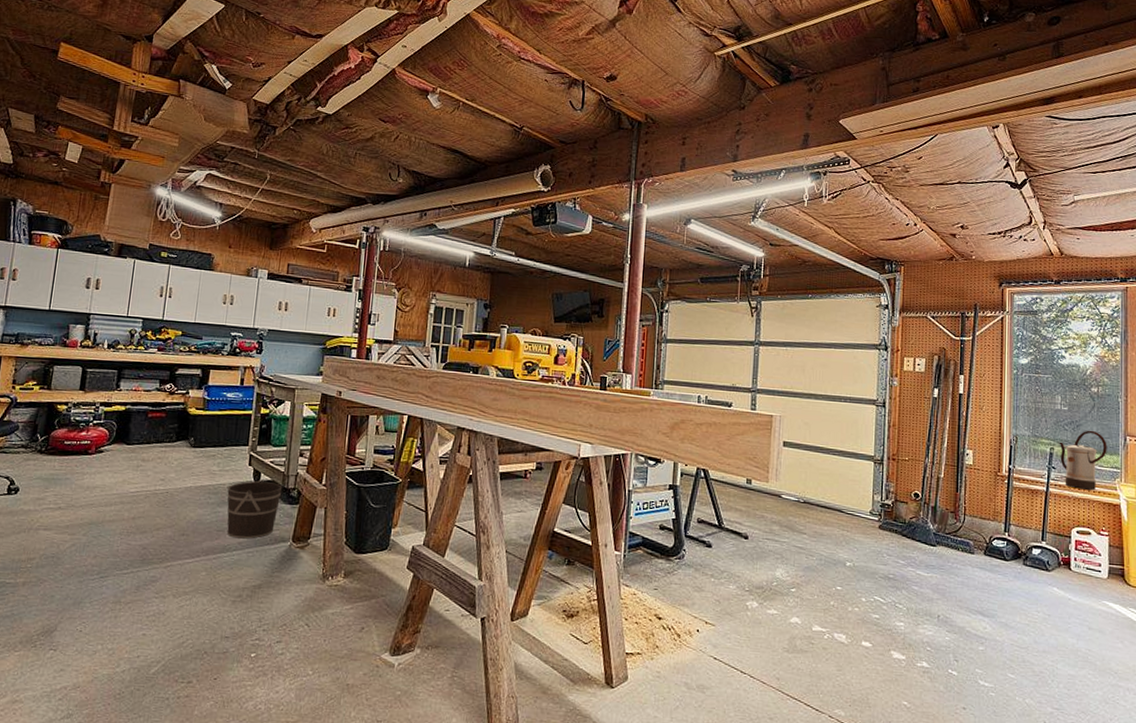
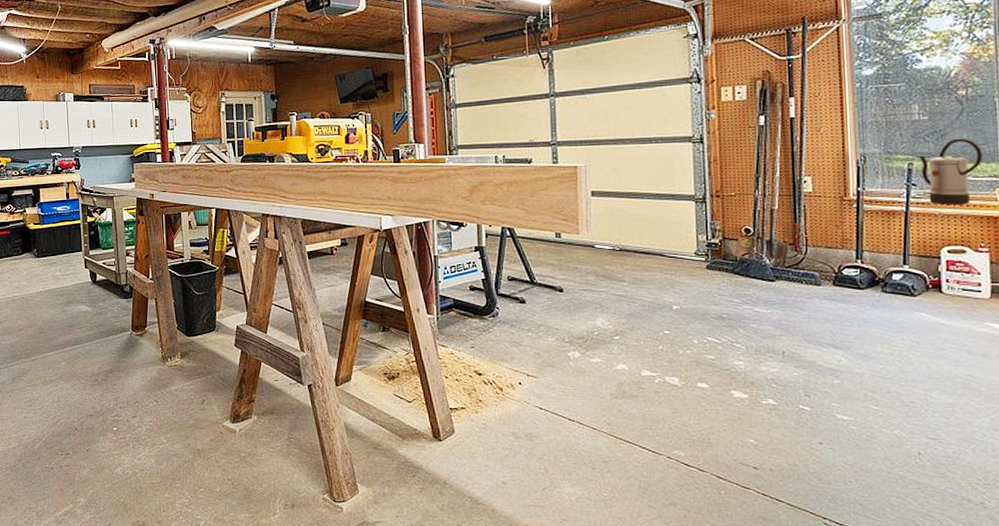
bucket: present [226,479,283,539] -> none [70,279,117,332]

